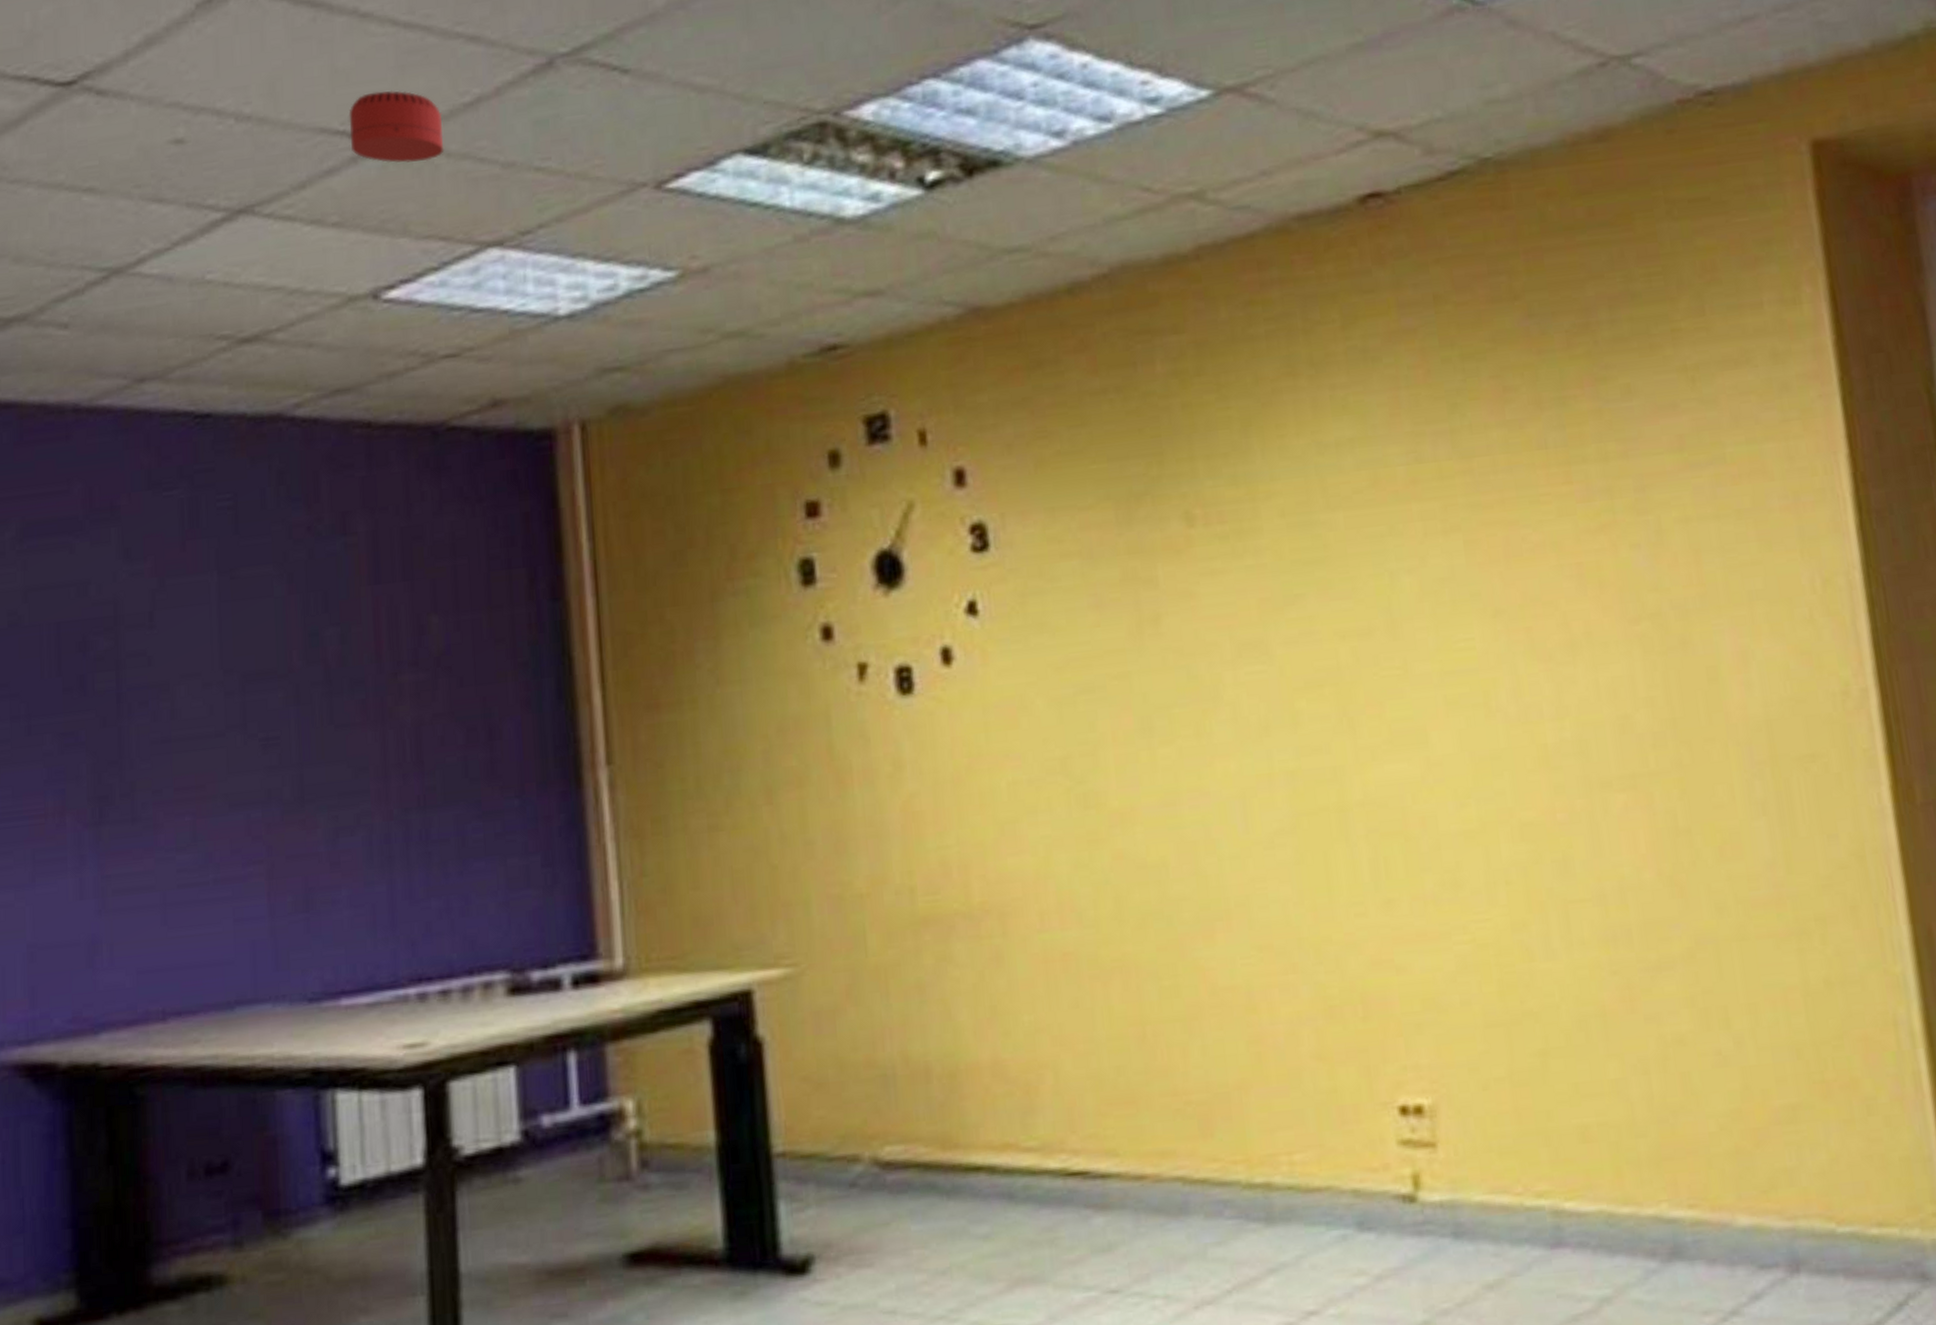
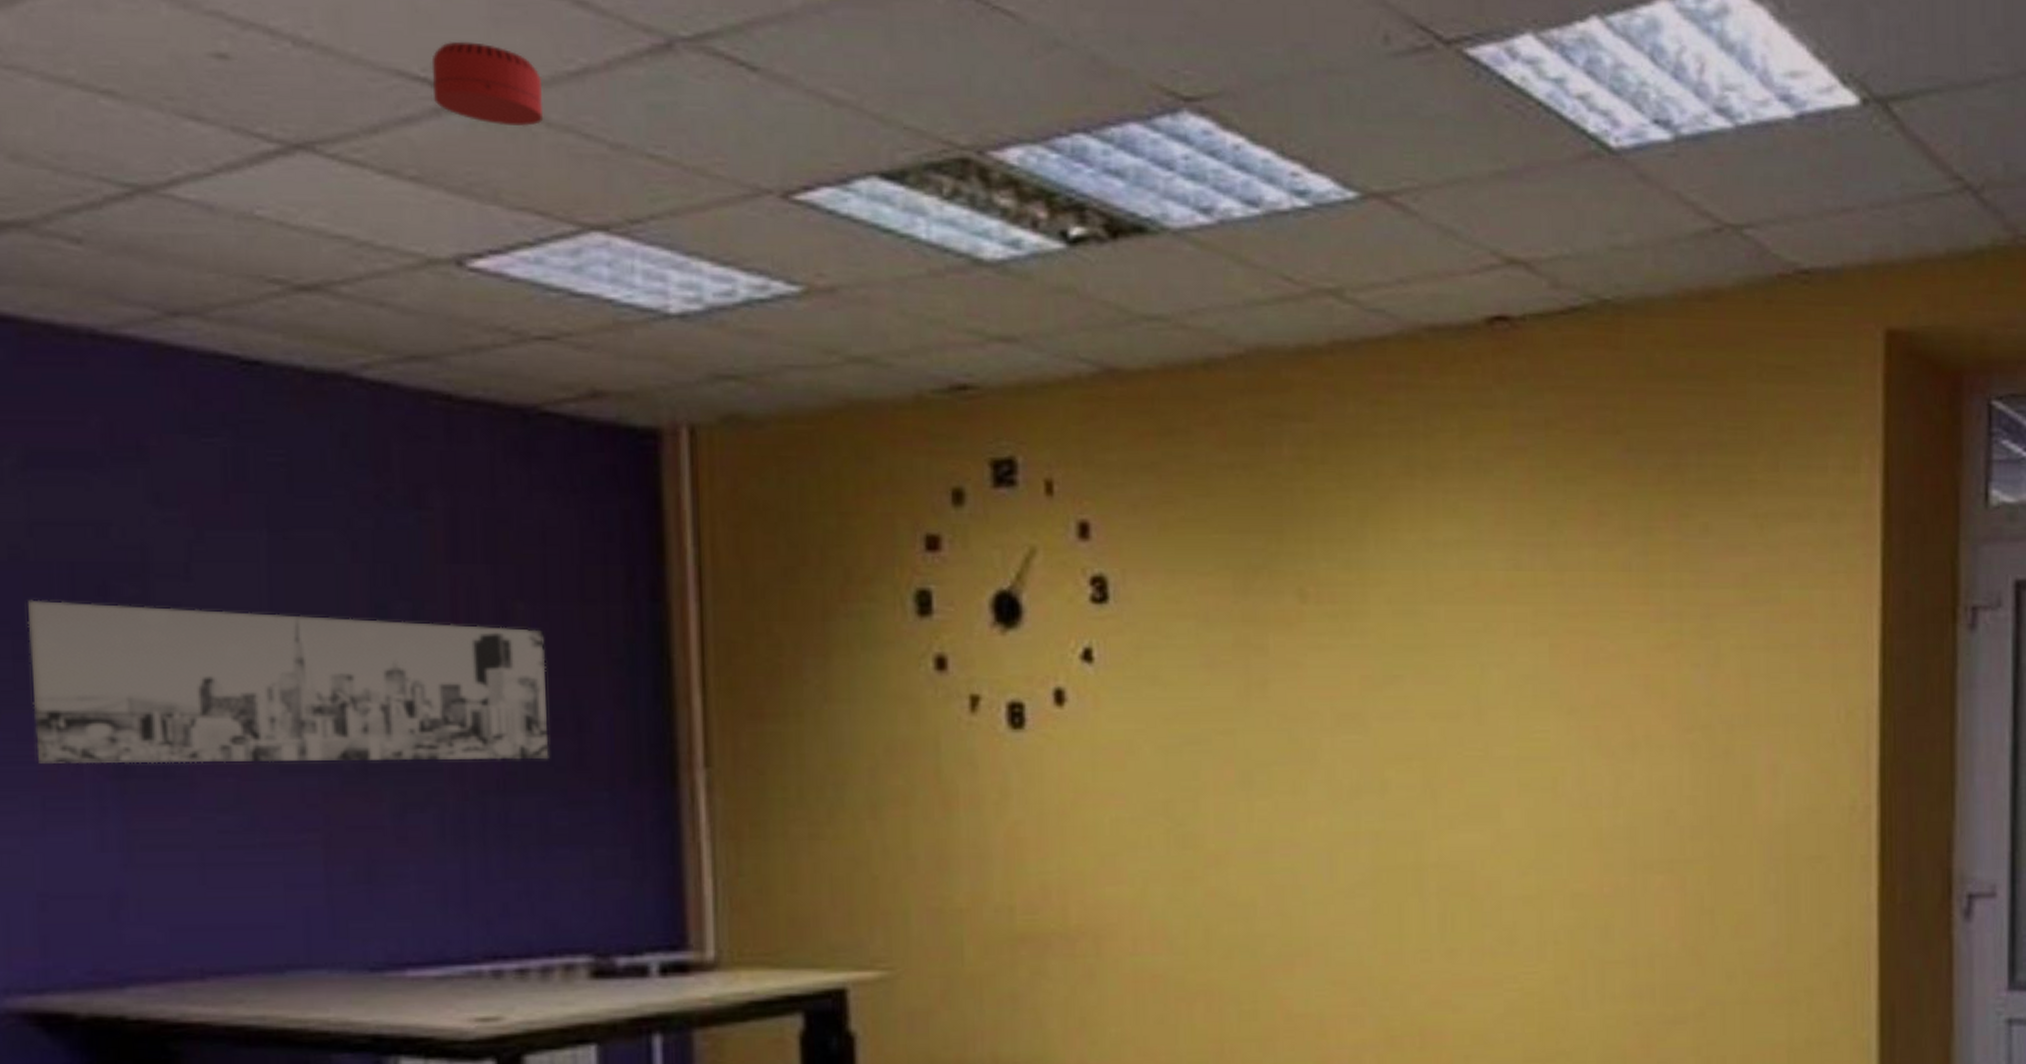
wall art: none [22,640,464,818] -> present [27,599,549,764]

